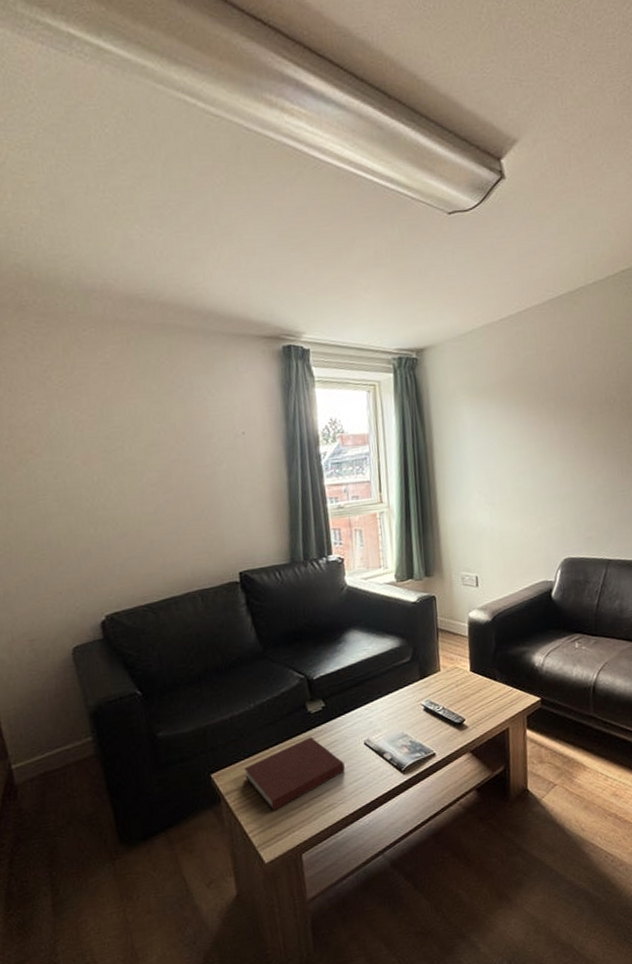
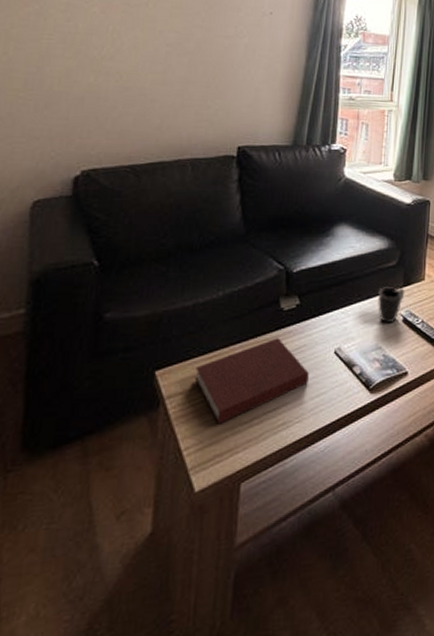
mug: none [397,681,423,715] -> present [378,287,405,324]

